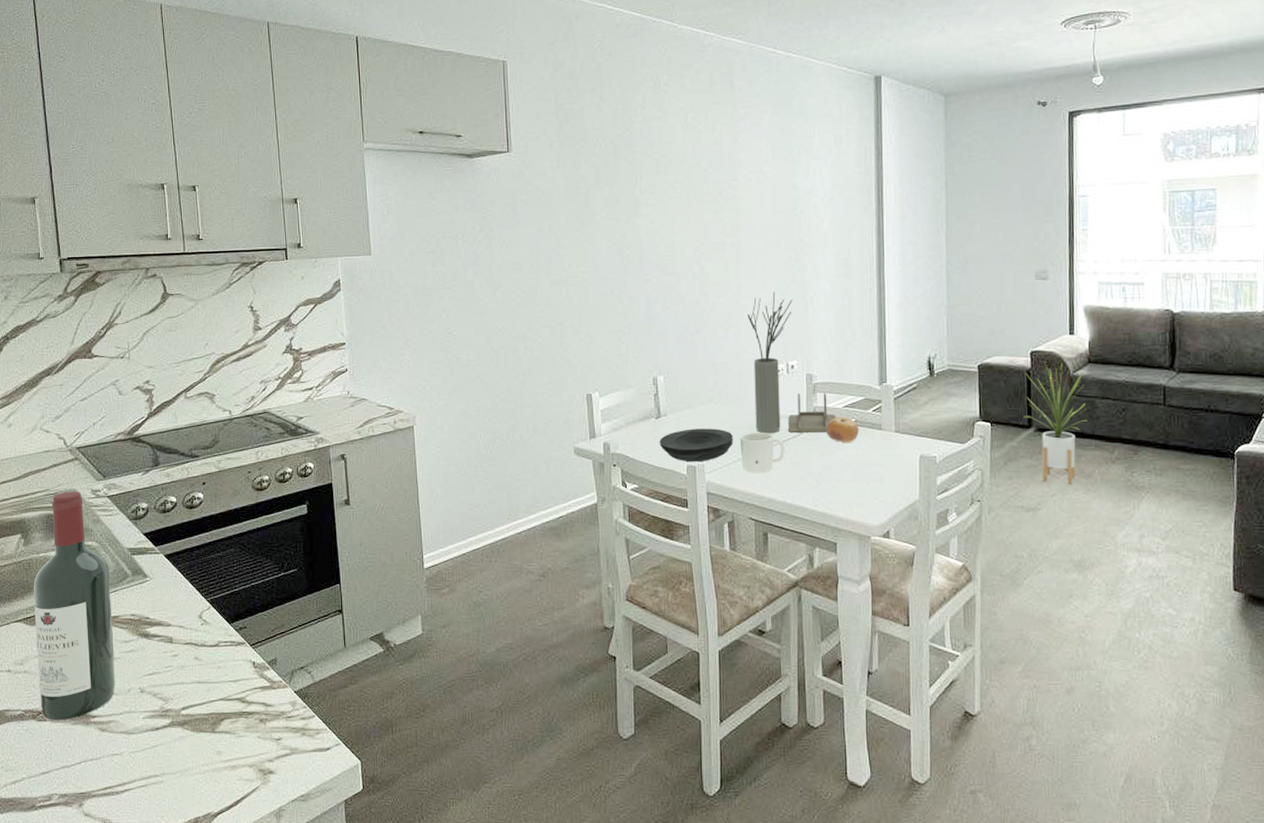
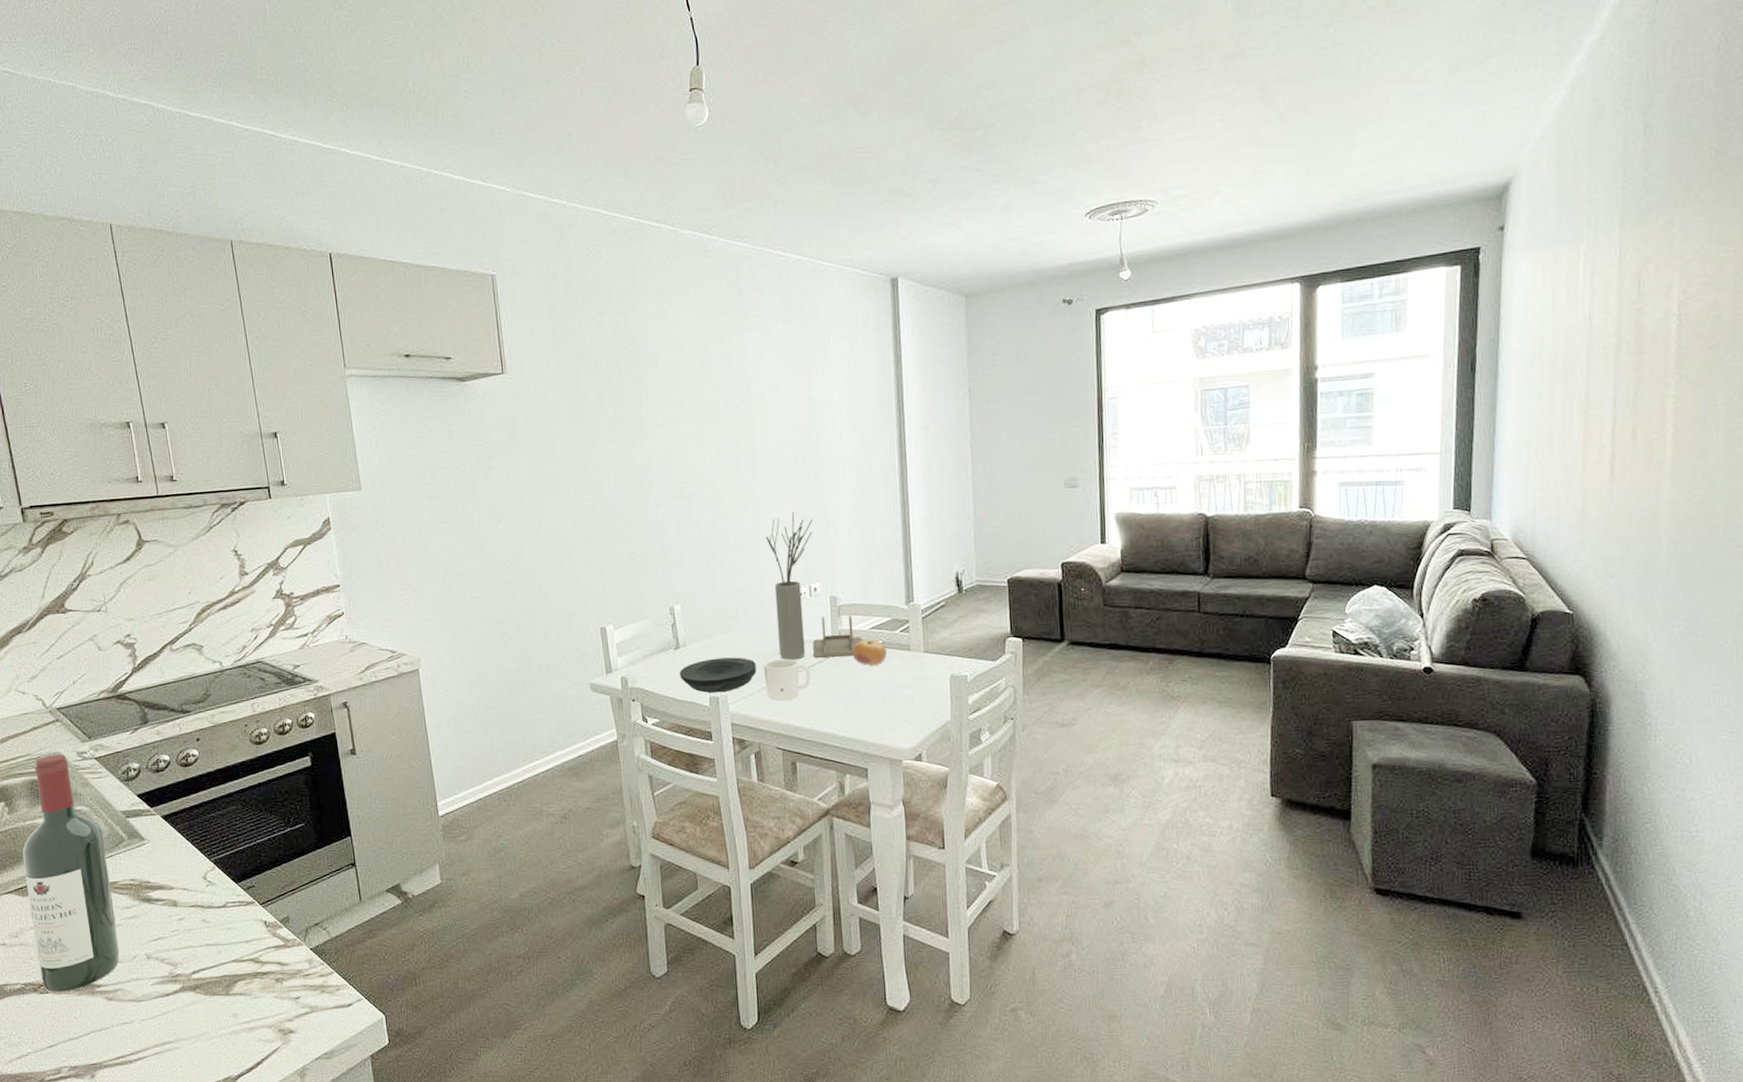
house plant: present [1024,361,1092,485] -> none [1056,572,1125,698]

